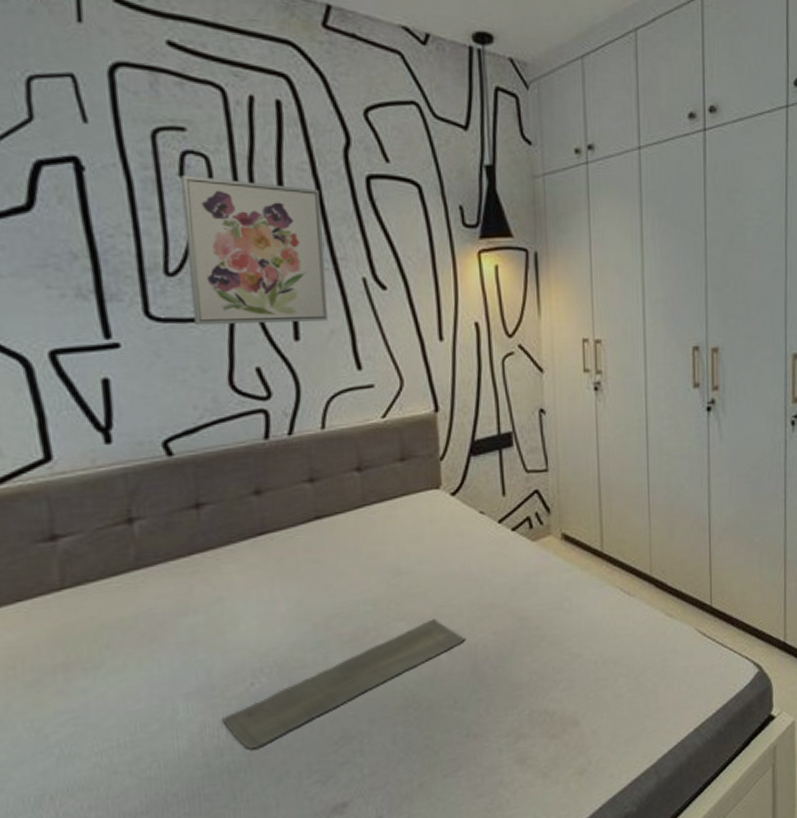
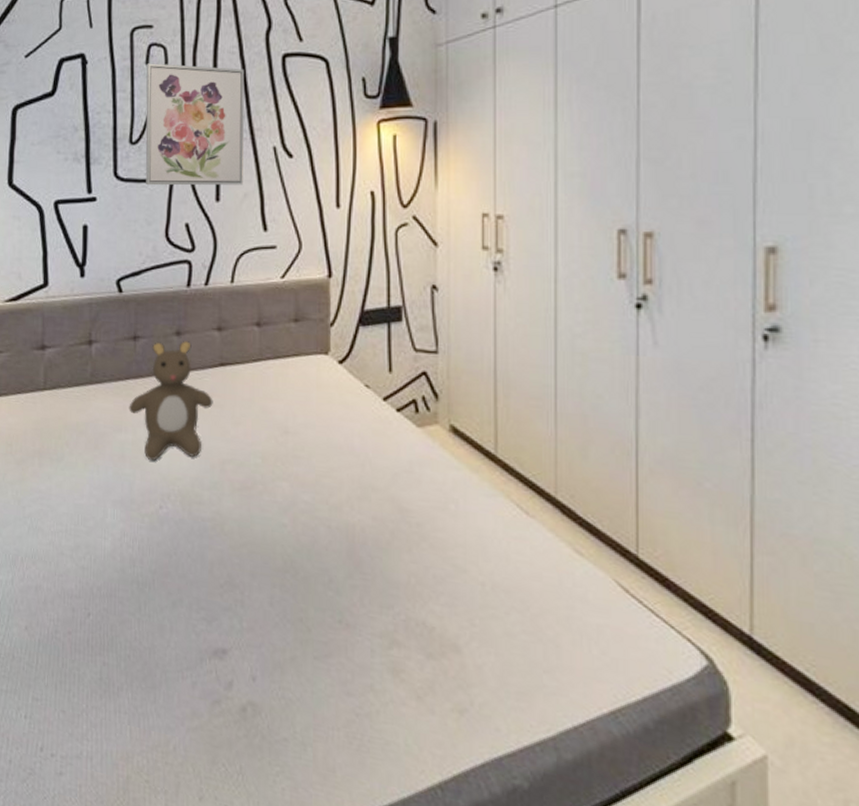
teddy bear: none [196,499,310,638] -> present [129,341,213,462]
bath mat: present [221,618,466,750] -> none [136,486,344,570]

